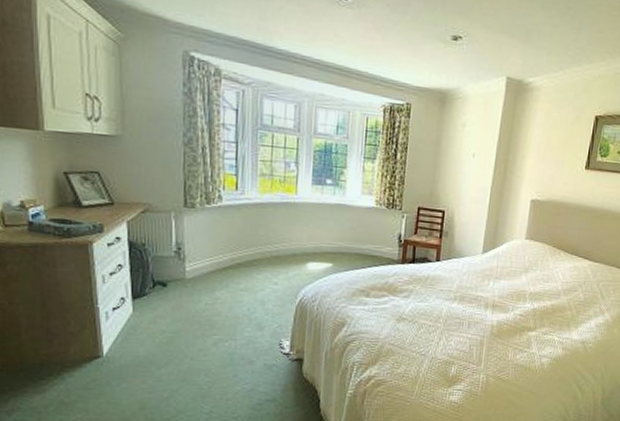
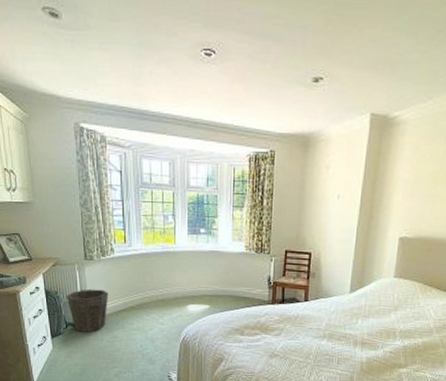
waste bin: none [157,241,212,293] -> present [67,289,109,332]

